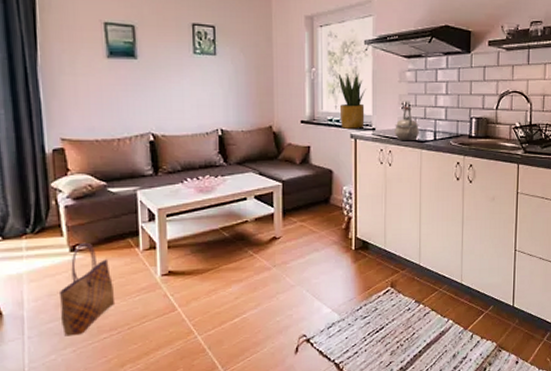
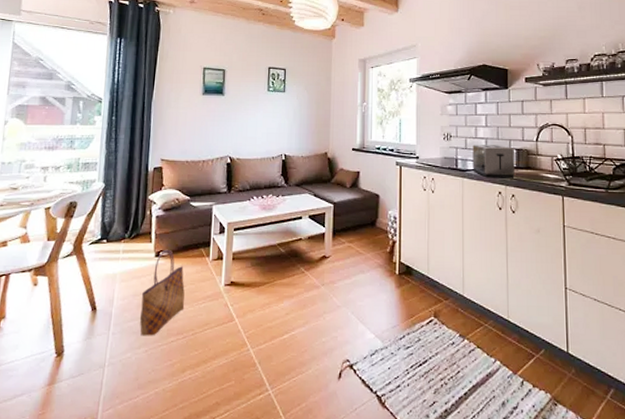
planter: present [338,71,366,129] -> none [385,105,411,157]
kettle: present [395,106,420,141] -> none [437,137,462,170]
toaster: none [432,114,475,149] -> present [472,145,516,179]

